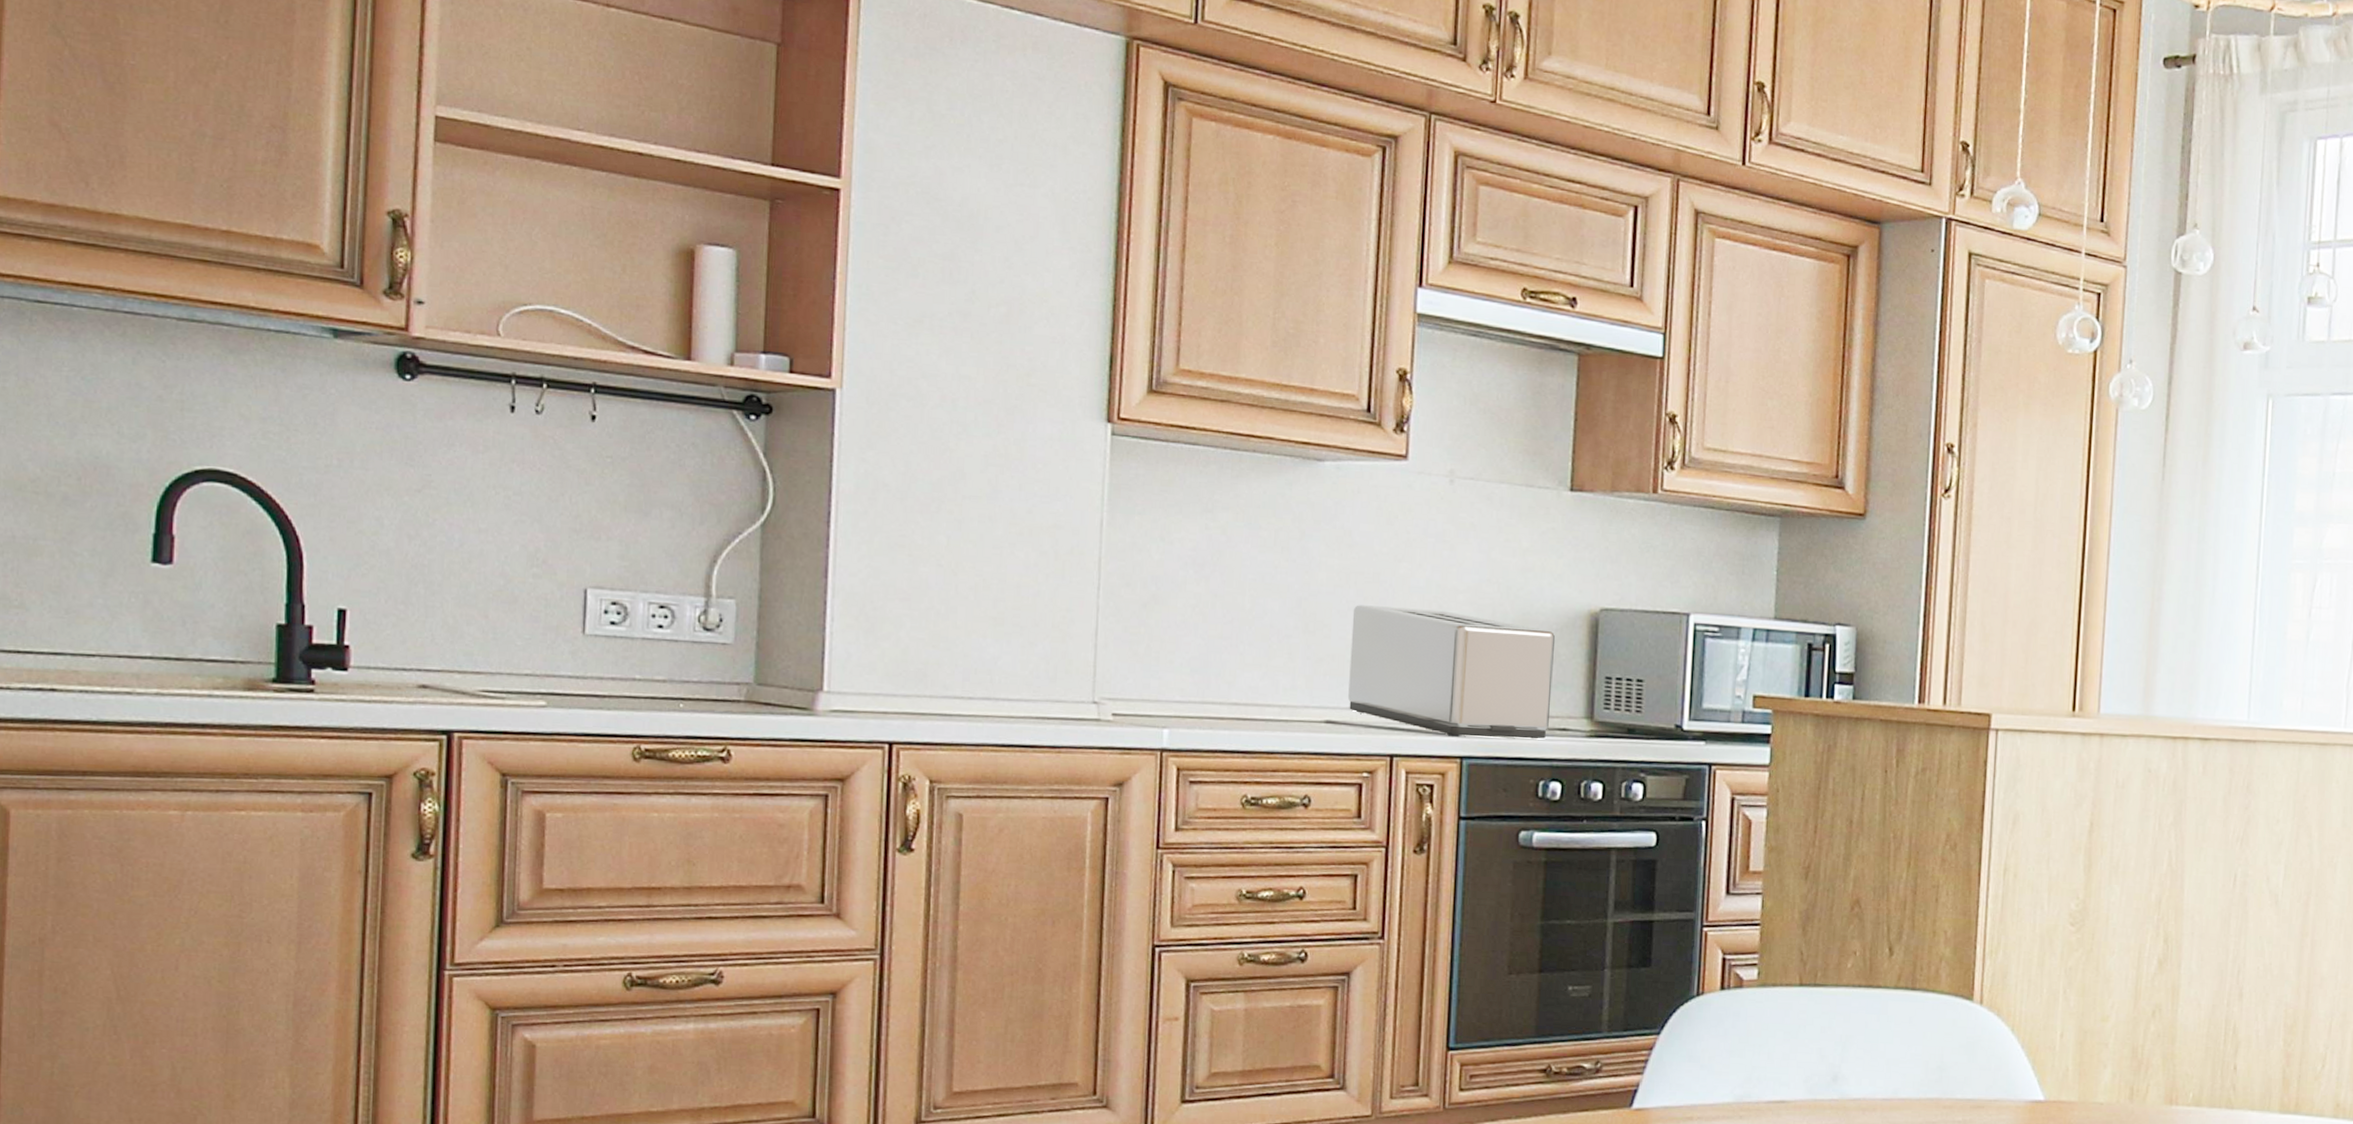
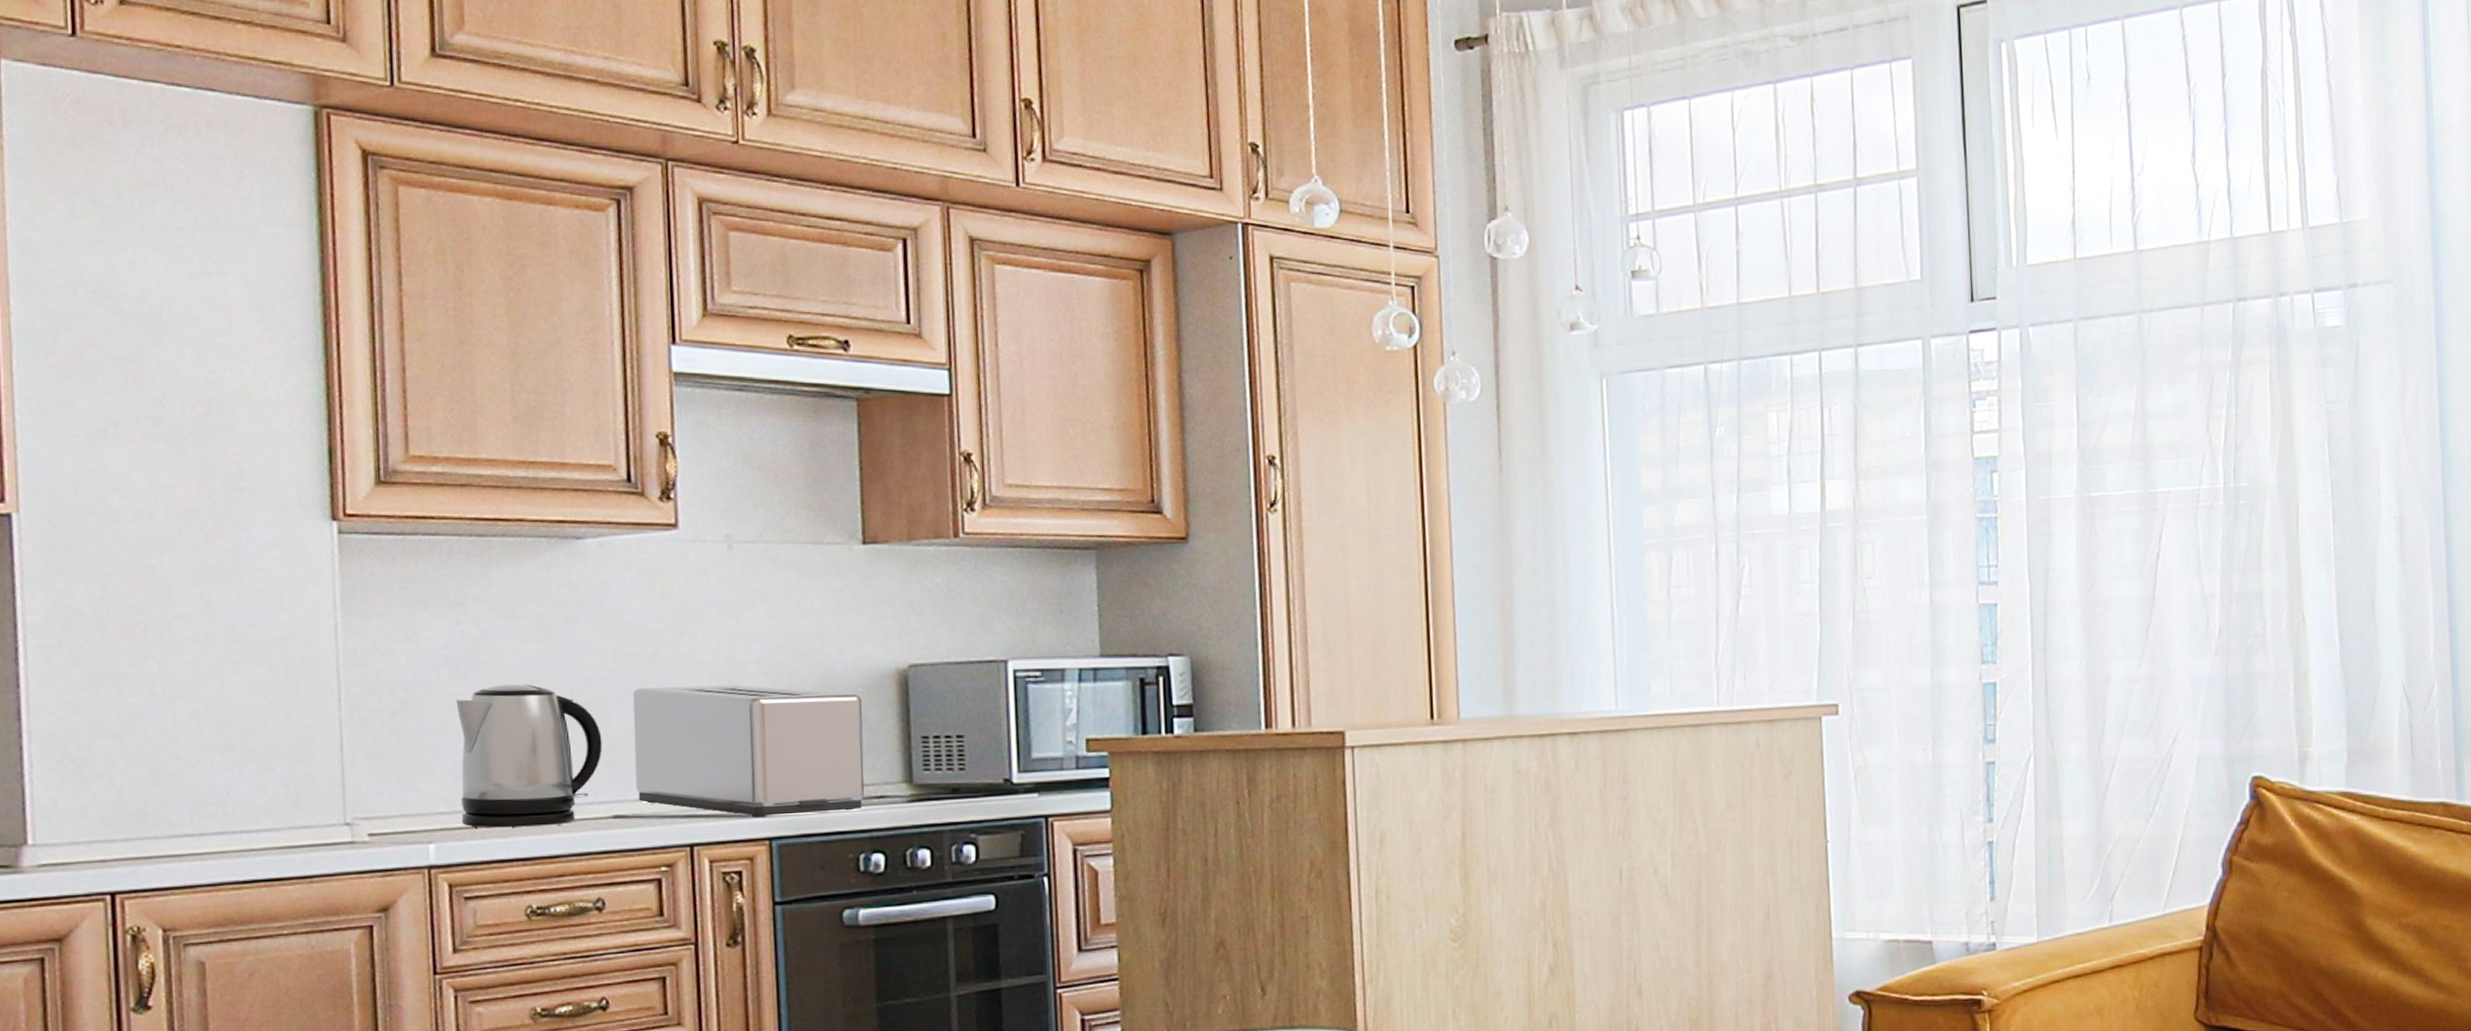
kettle: none [1193,589,1323,724] -> present [456,684,603,828]

